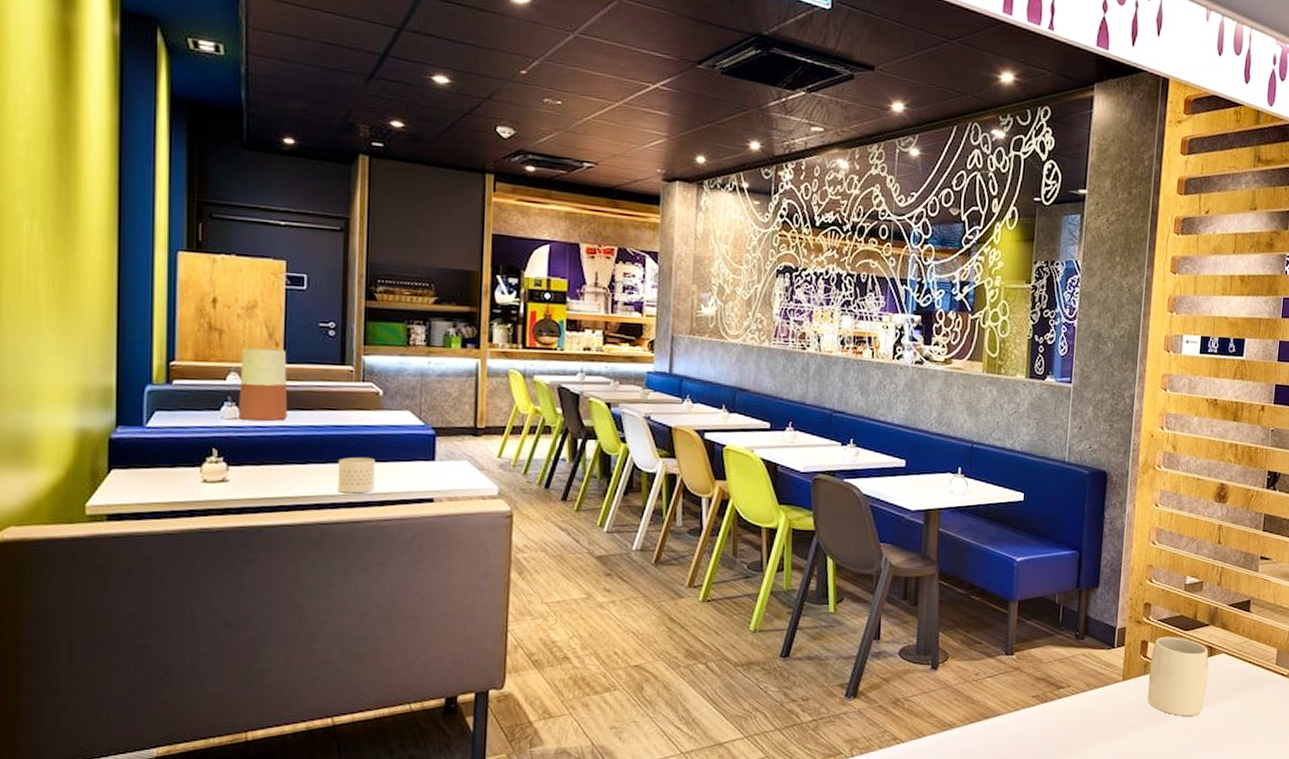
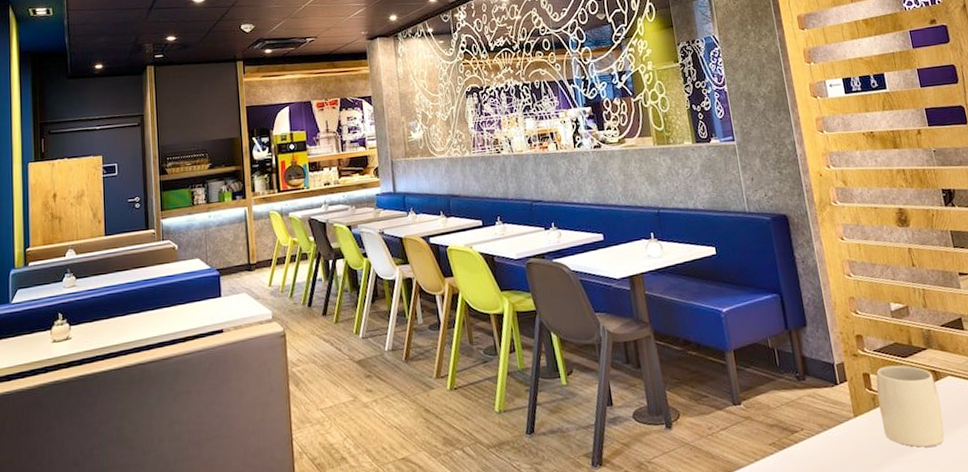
vase: present [239,347,288,422] -> none [75,225,110,287]
mug: present [337,456,375,494] -> none [149,302,178,336]

